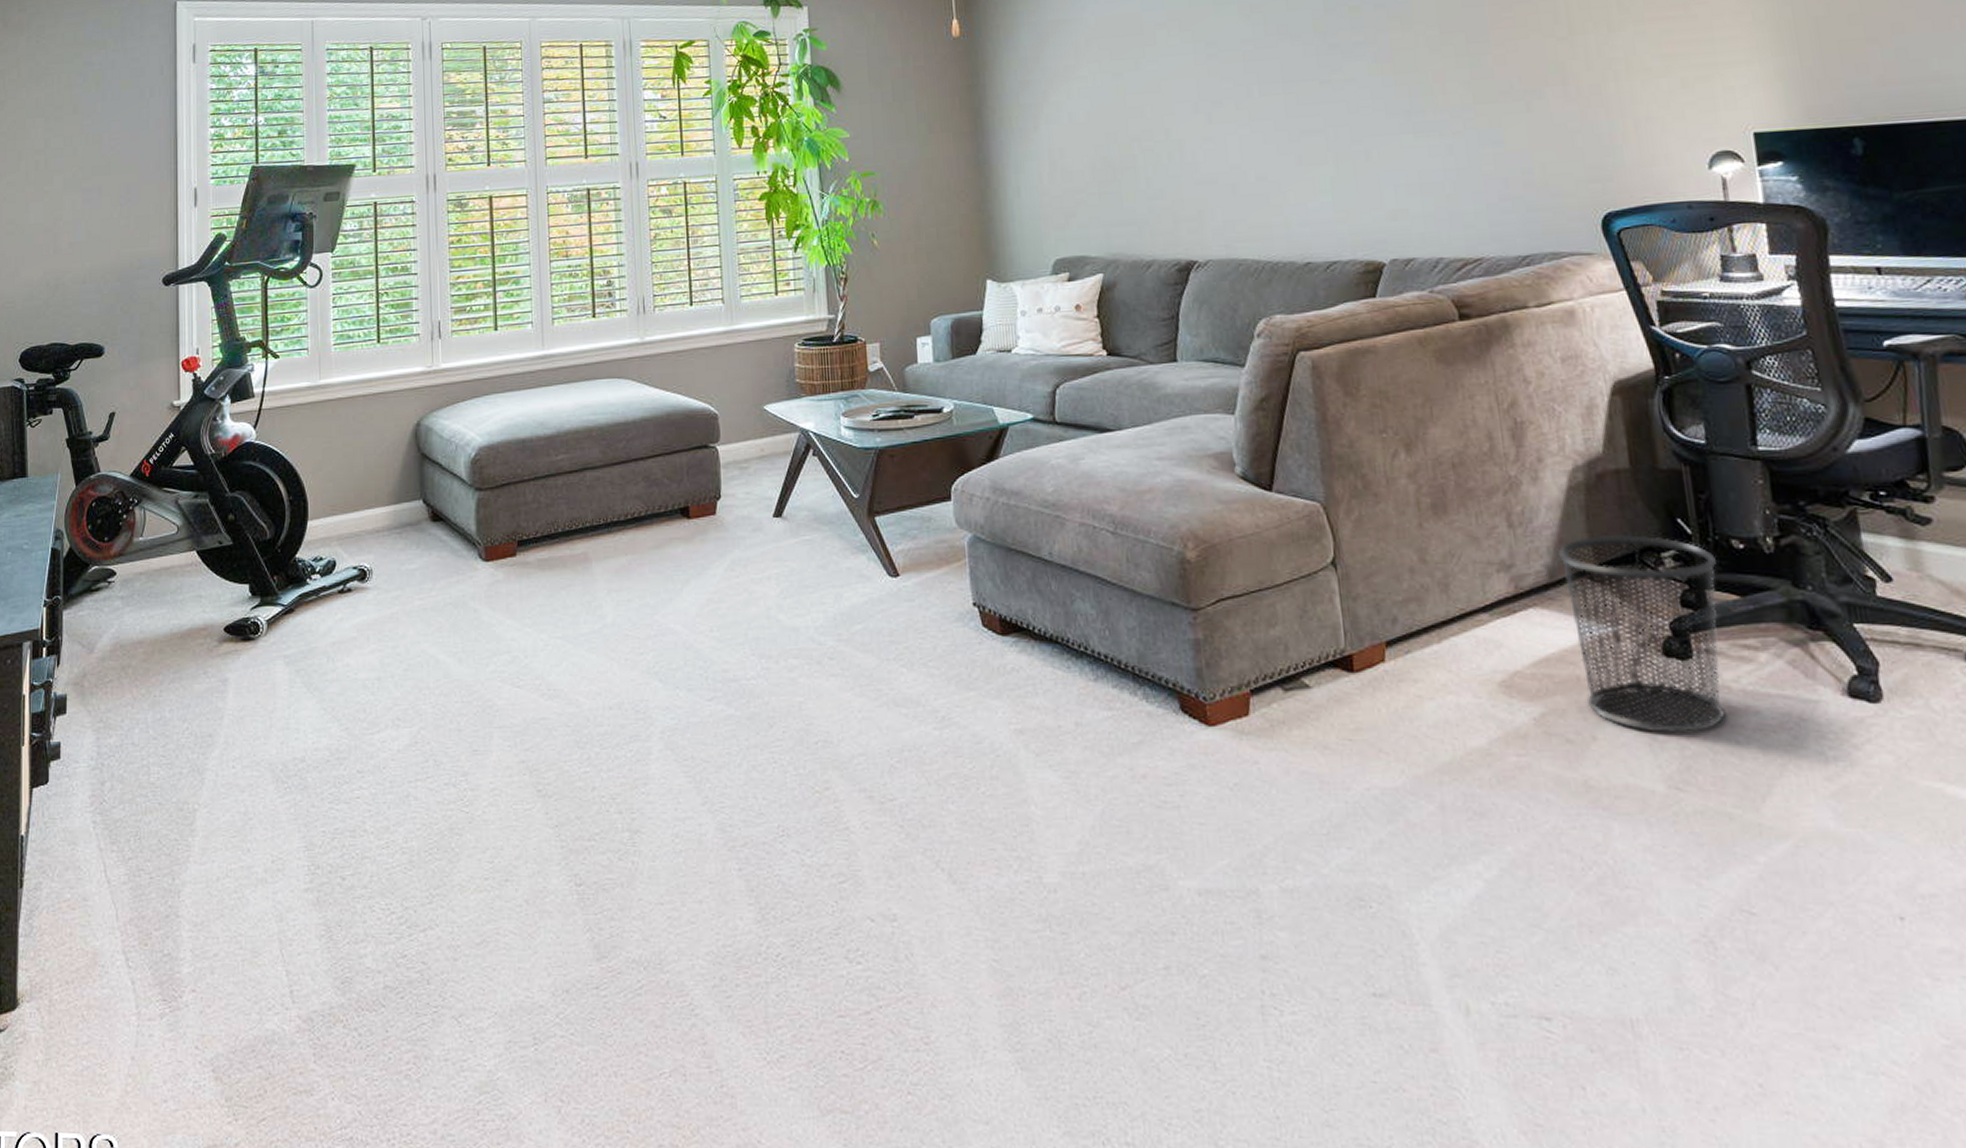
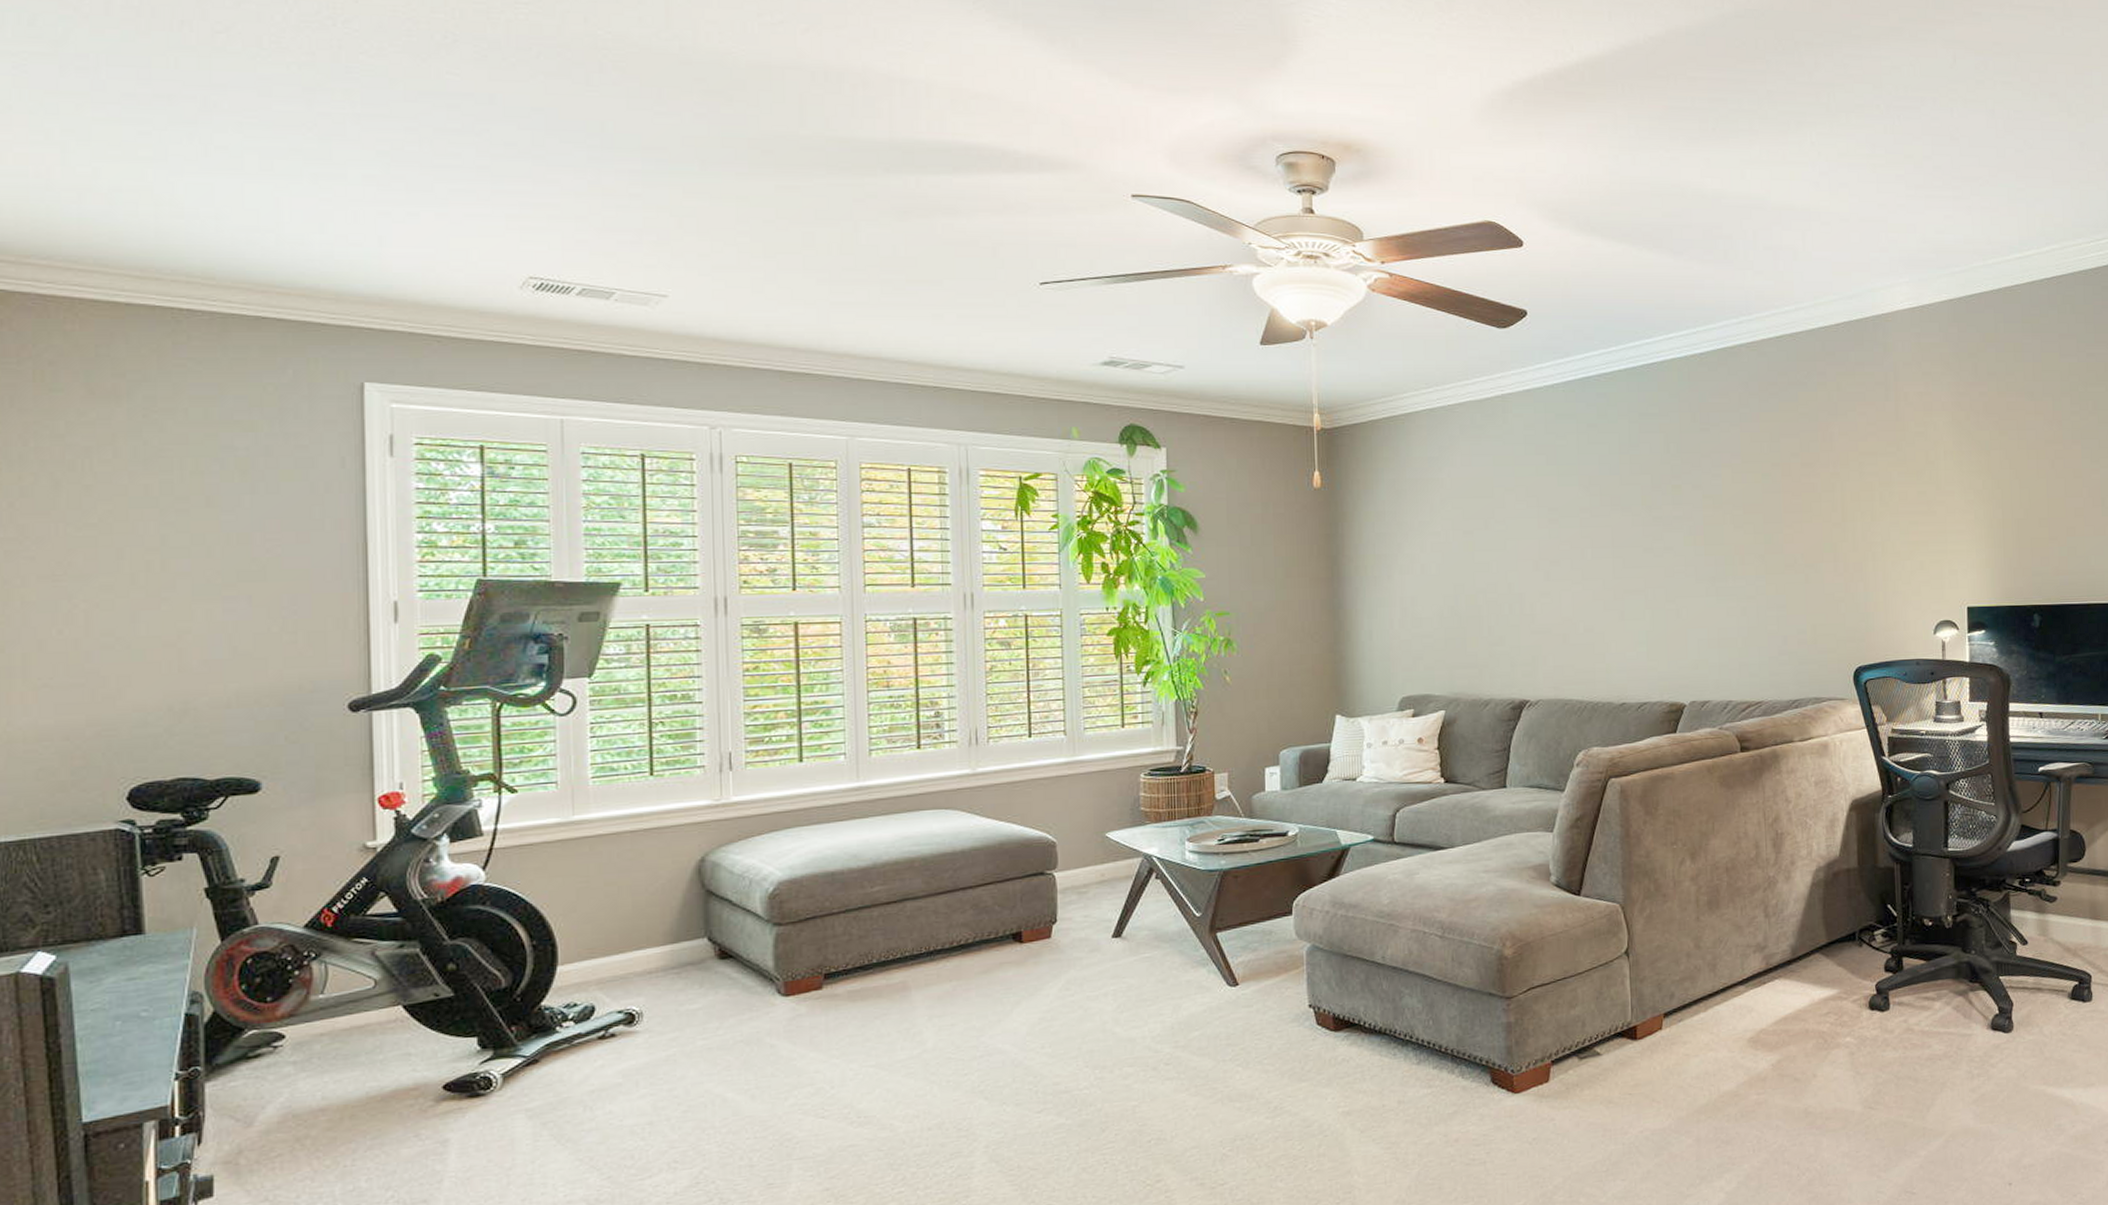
waste bin: present [1558,535,1725,734] -> none [1800,918,1912,1068]

